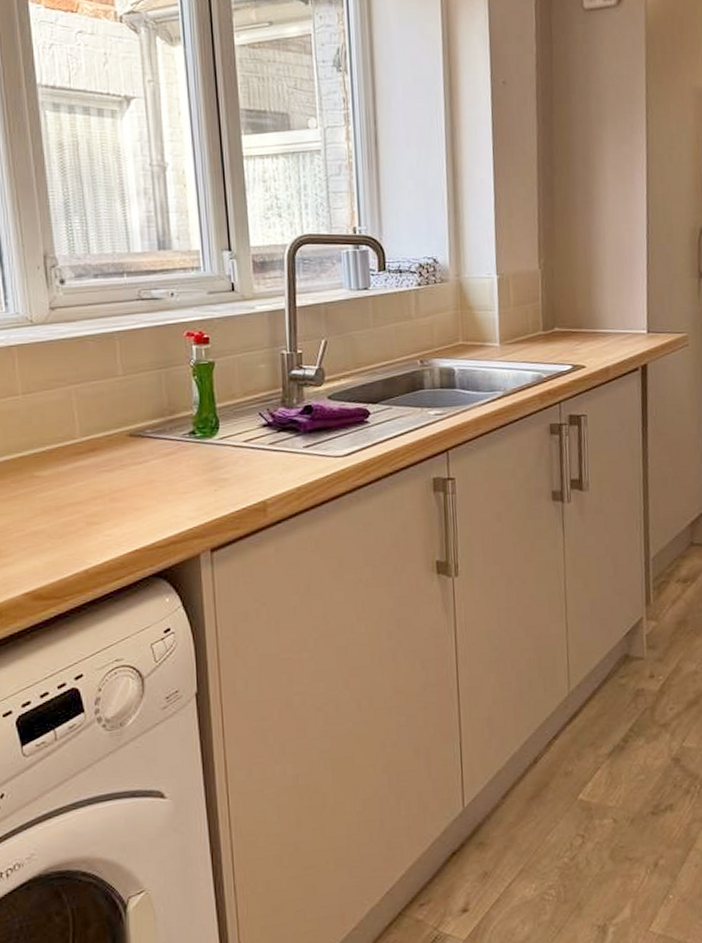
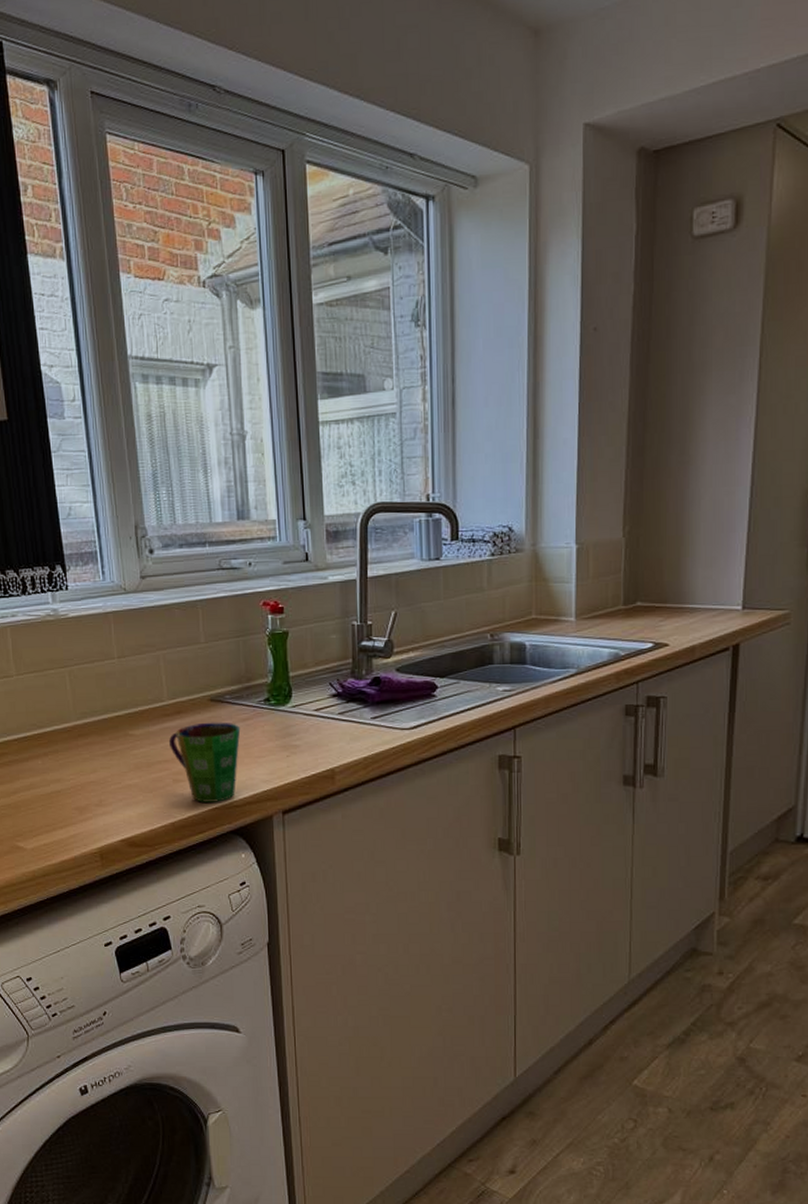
cup: none [81,457,164,546] -> present [168,722,241,803]

